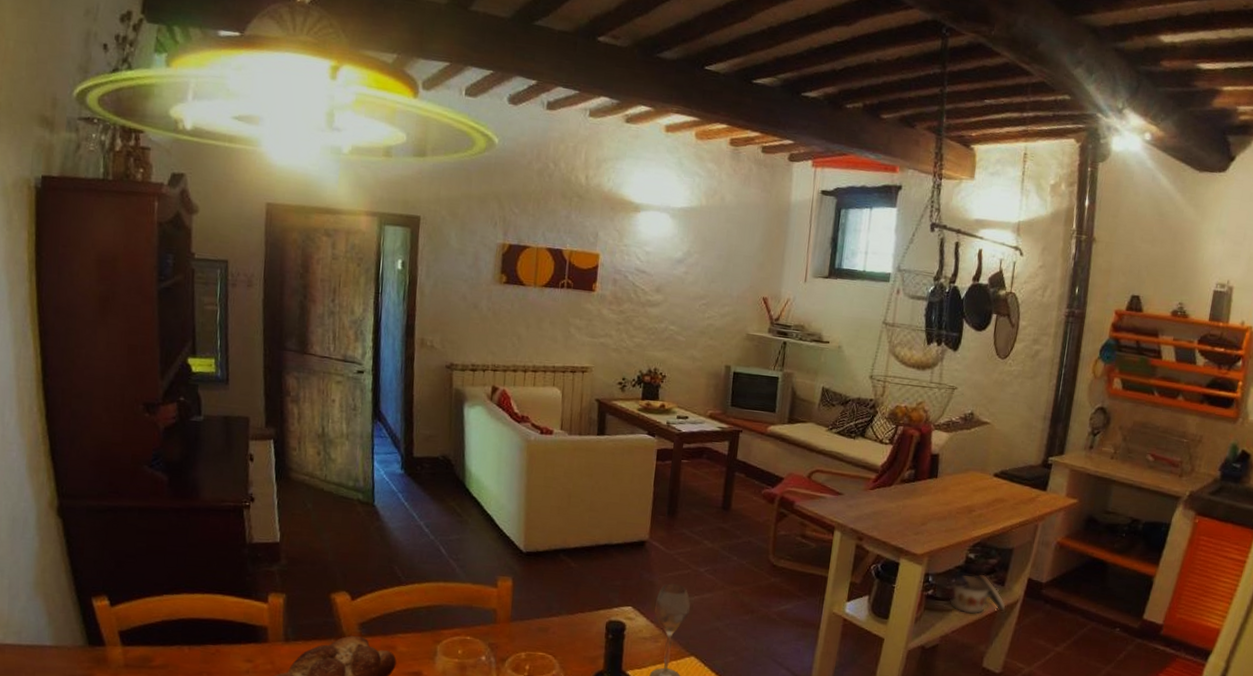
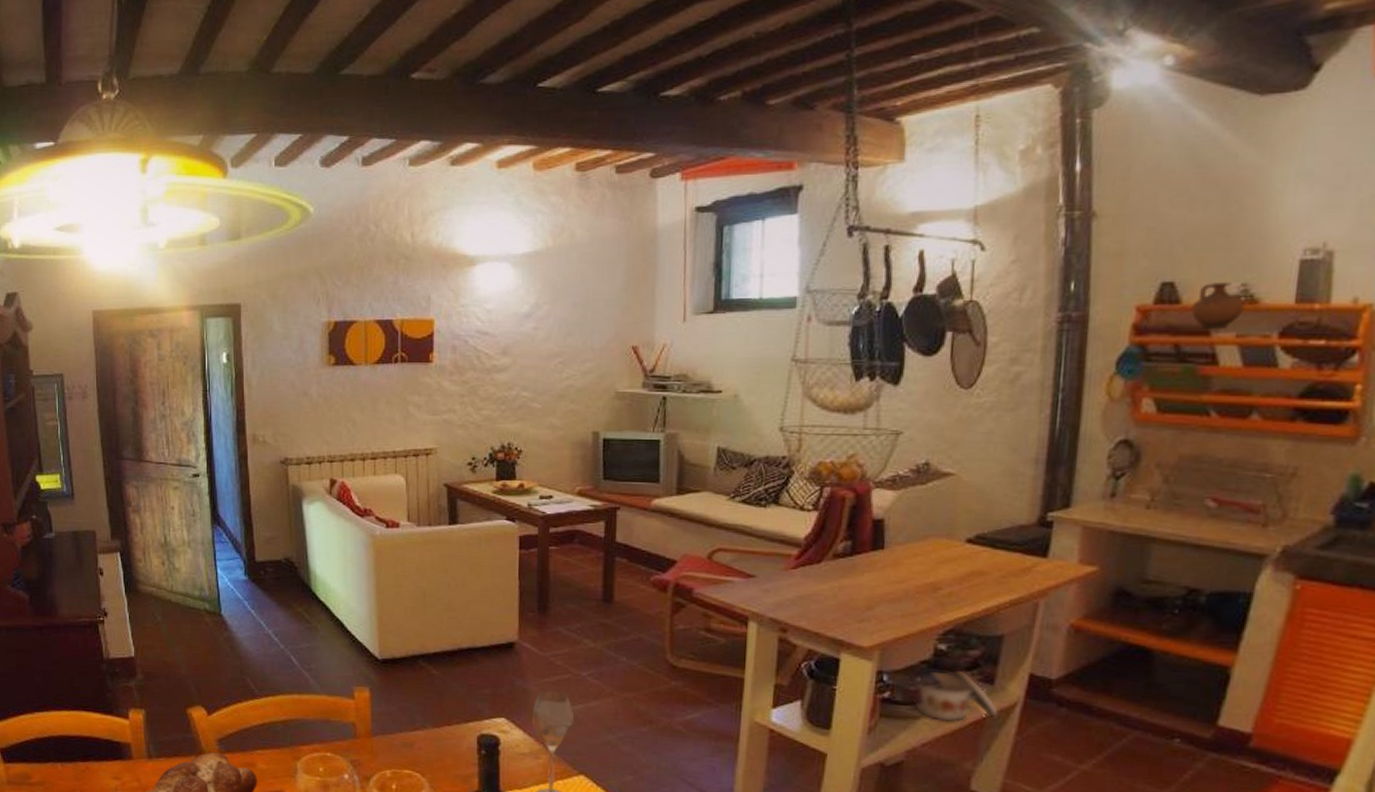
ceramic jug: none [1148,299,1180,334] -> present [1191,283,1245,329]

